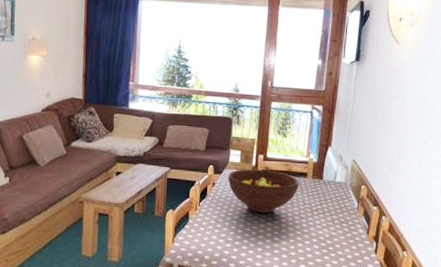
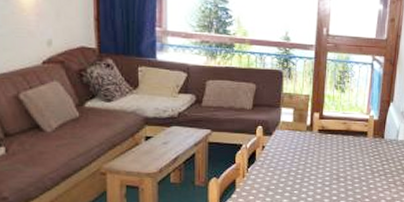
fruit bowl: present [227,169,299,213] -> none [279,129,359,177]

